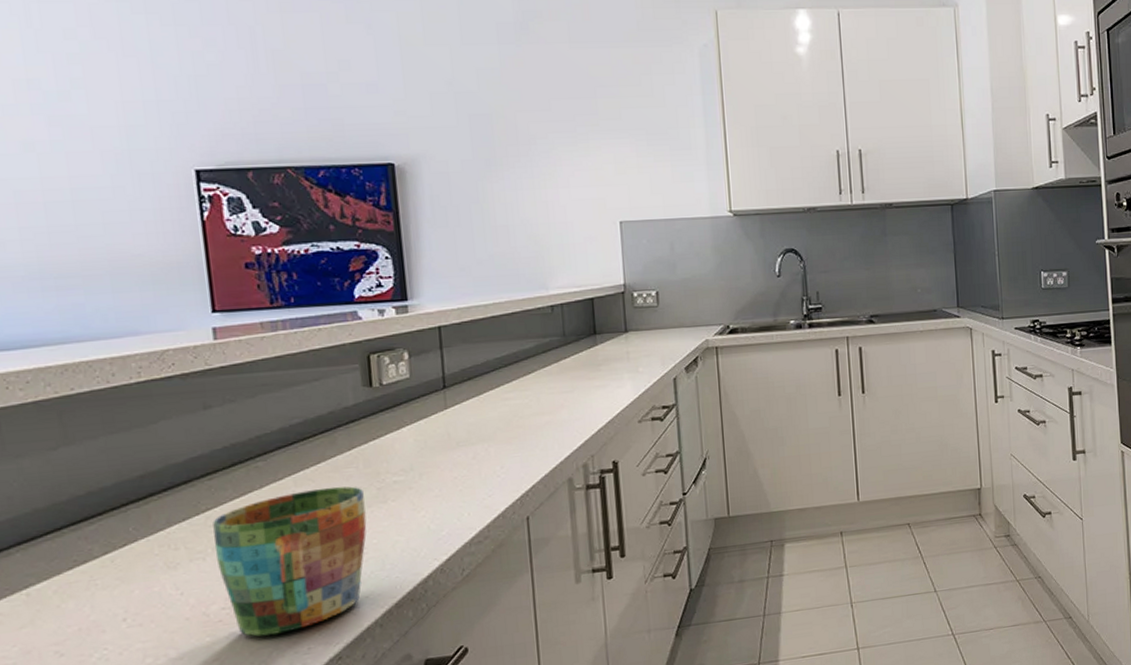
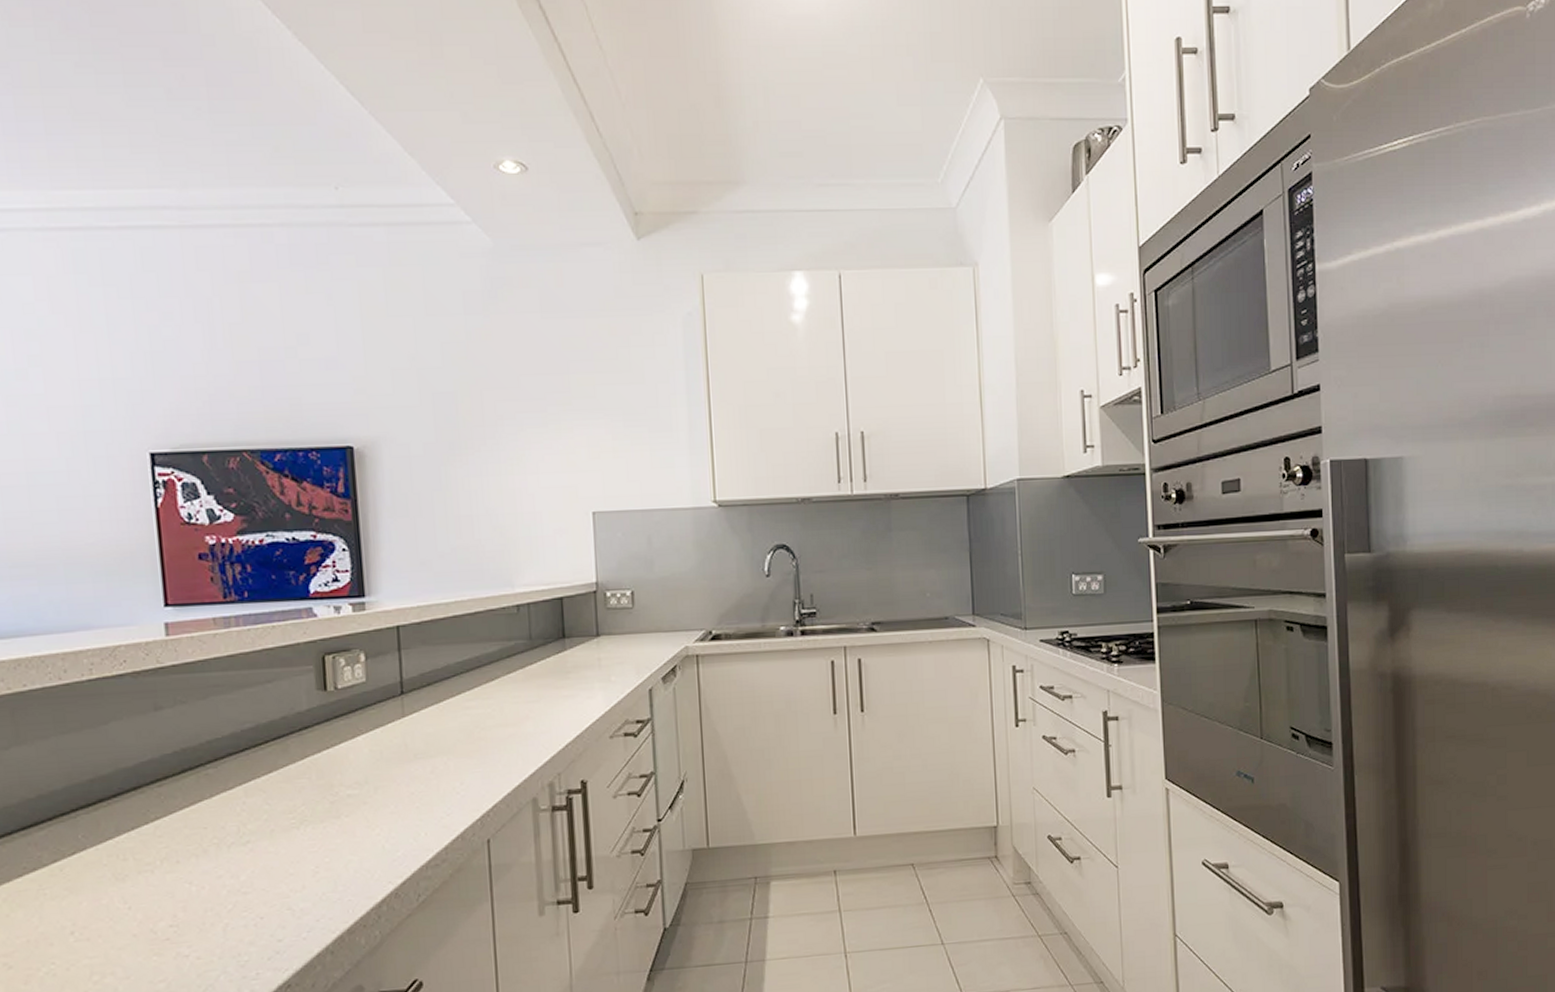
mug: present [213,486,367,637] -> none [162,798,319,958]

